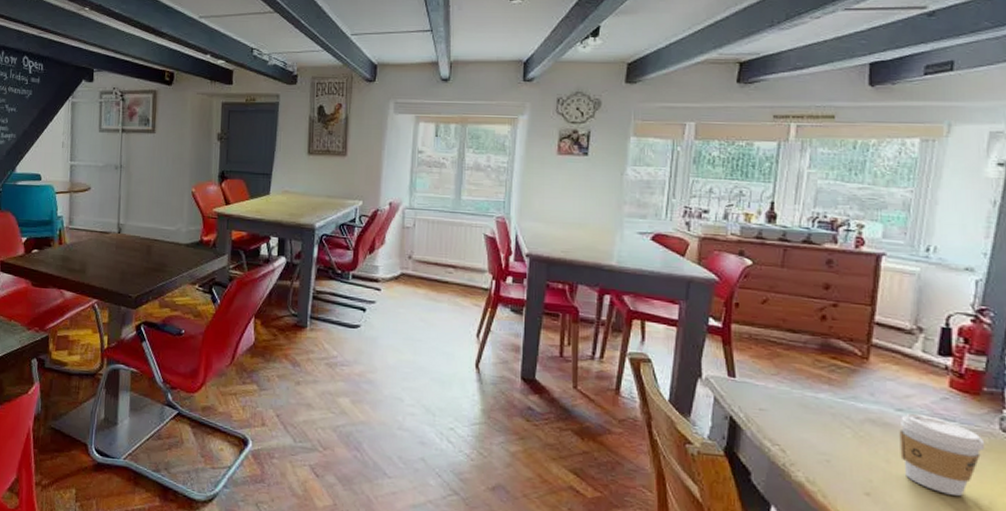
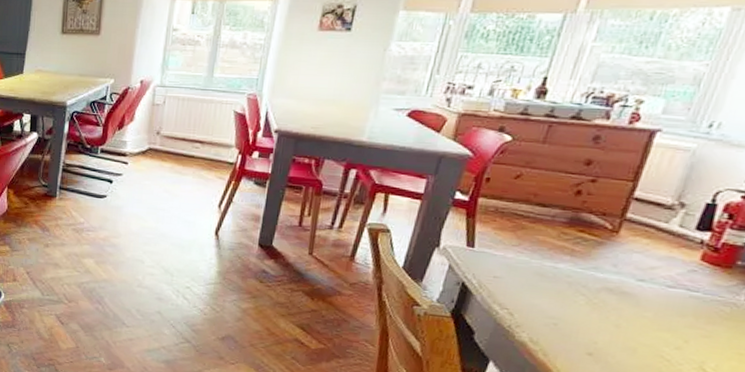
coffee cup: present [899,413,985,496] -> none [631,283,726,359]

